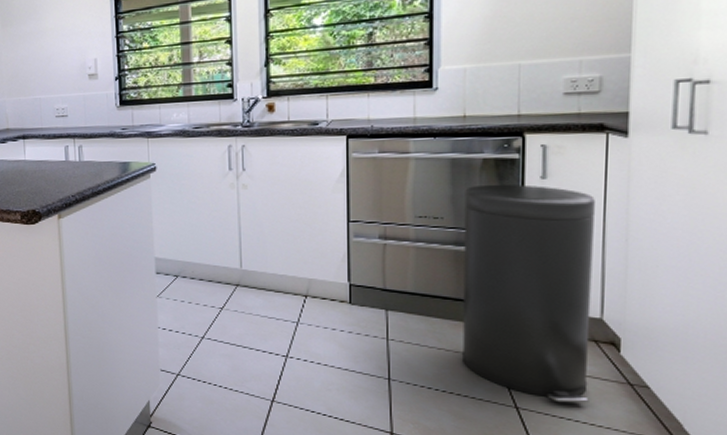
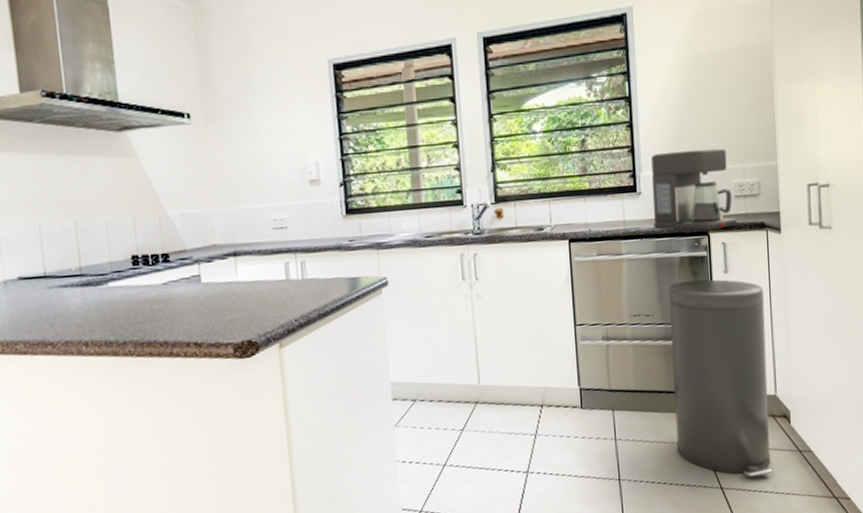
coffee maker: none [451,39,566,132] -> present [651,148,738,232]

